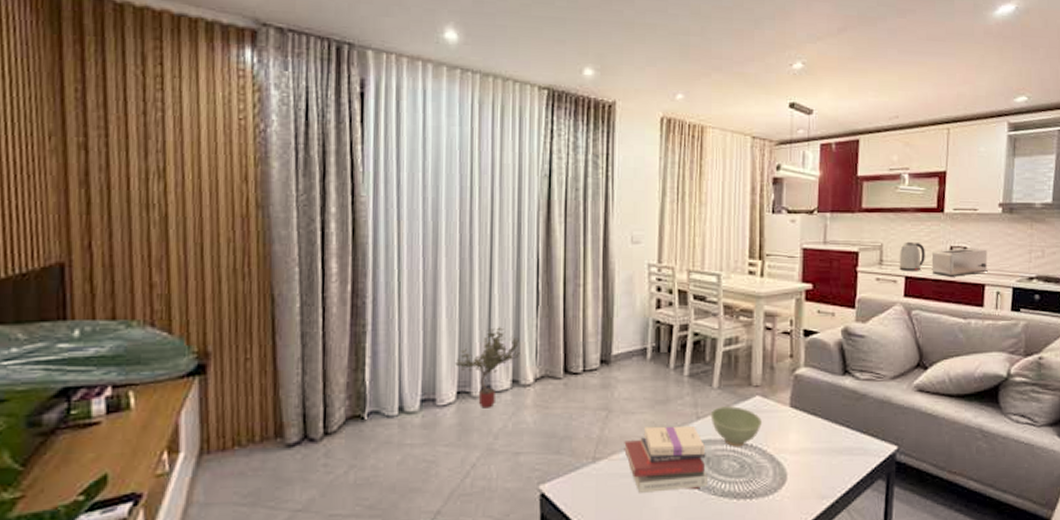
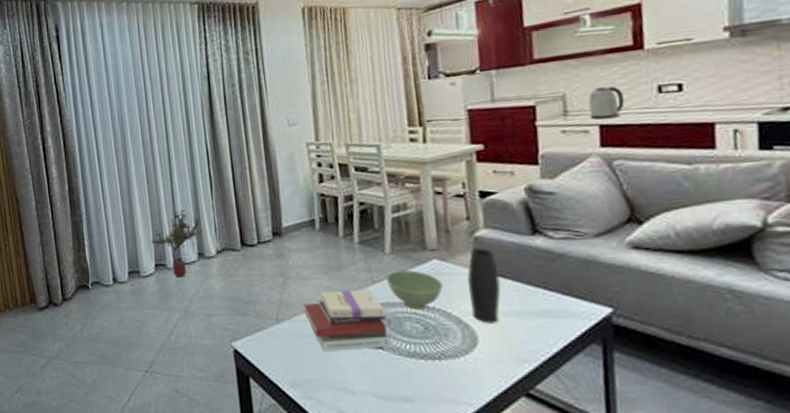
vase: none [784,386,812,461] -> present [467,248,501,323]
toaster: present [931,247,988,277] -> none [633,82,715,120]

